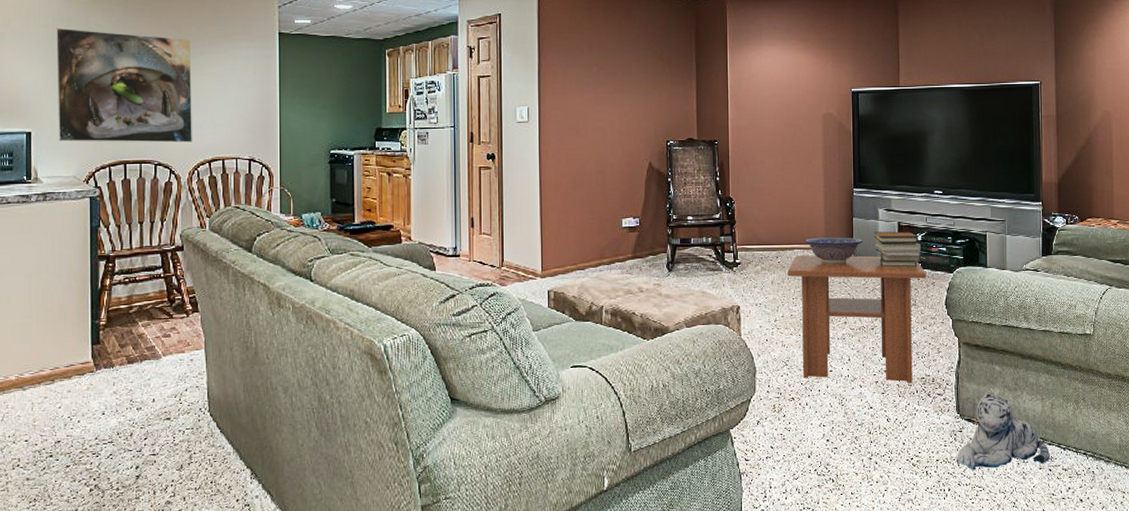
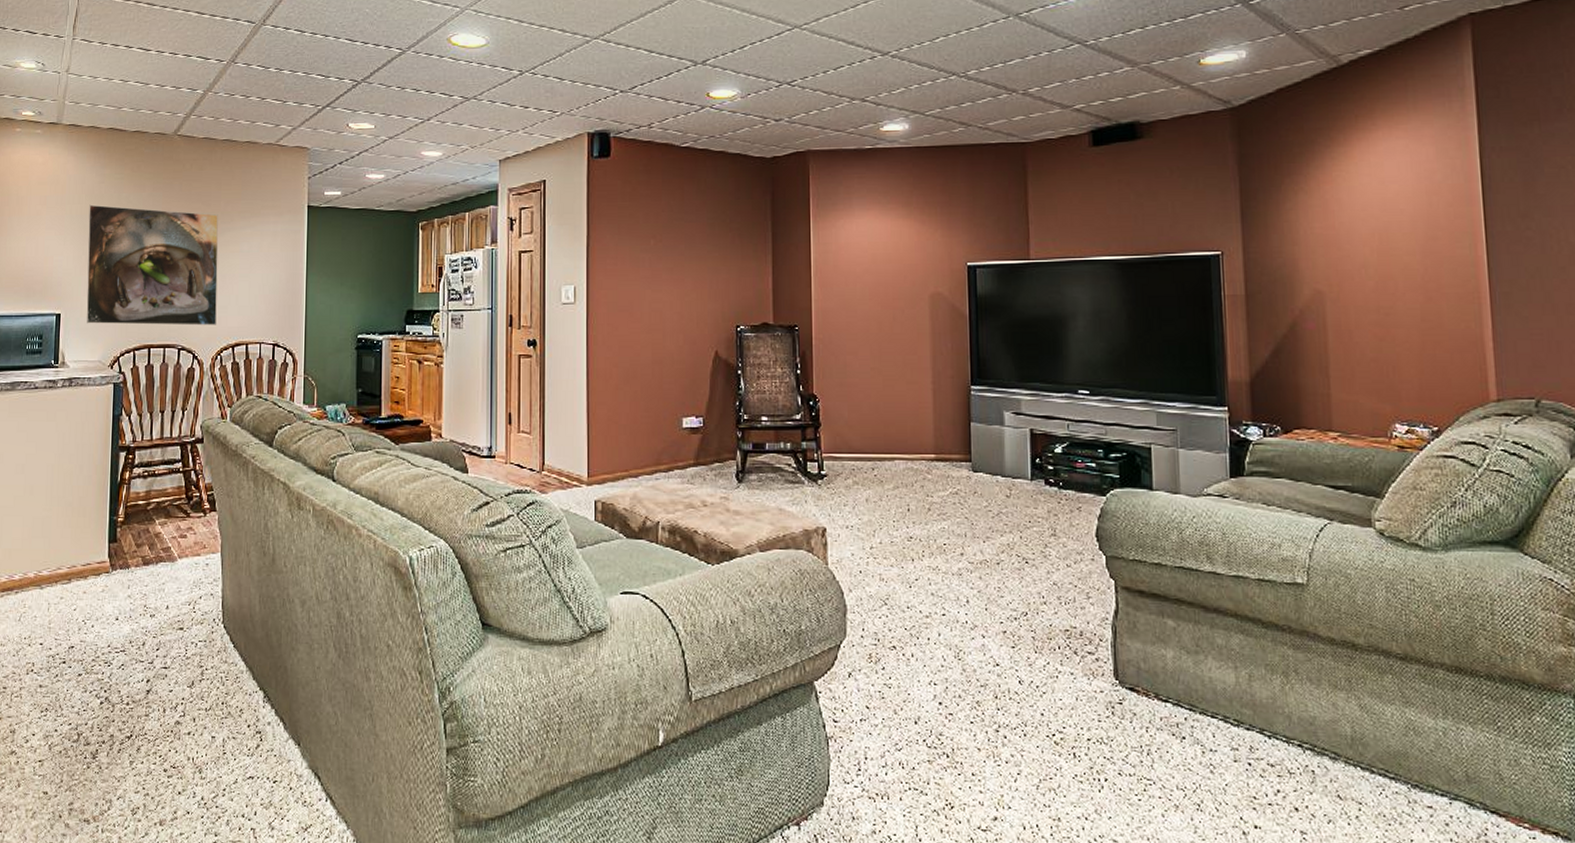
coffee table: present [787,255,927,384] -> none [886,468,1070,637]
decorative bowl: present [804,237,863,264] -> none [908,446,984,480]
book stack: present [874,231,921,267] -> none [998,440,1061,487]
plush toy: present [956,393,1050,470] -> none [1114,655,1248,757]

